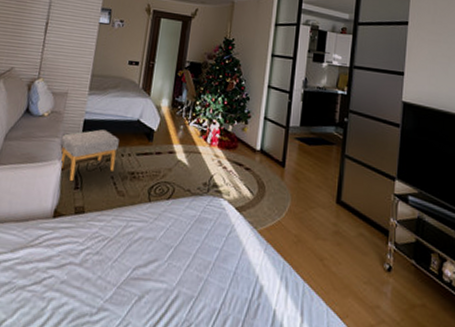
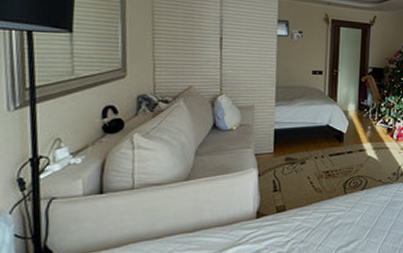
footstool: present [60,129,119,182] -> none [254,137,311,186]

